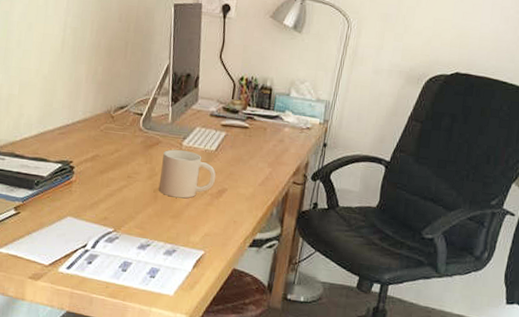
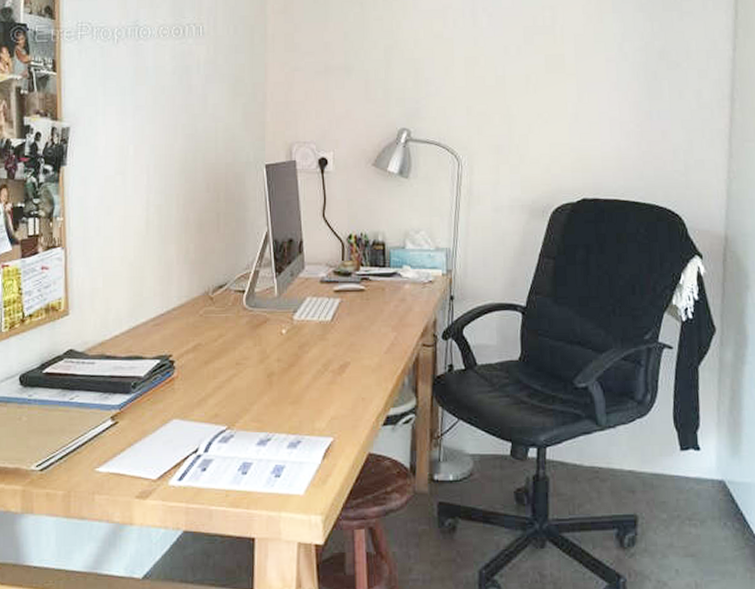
mug: present [158,149,217,199] -> none [272,324,336,380]

